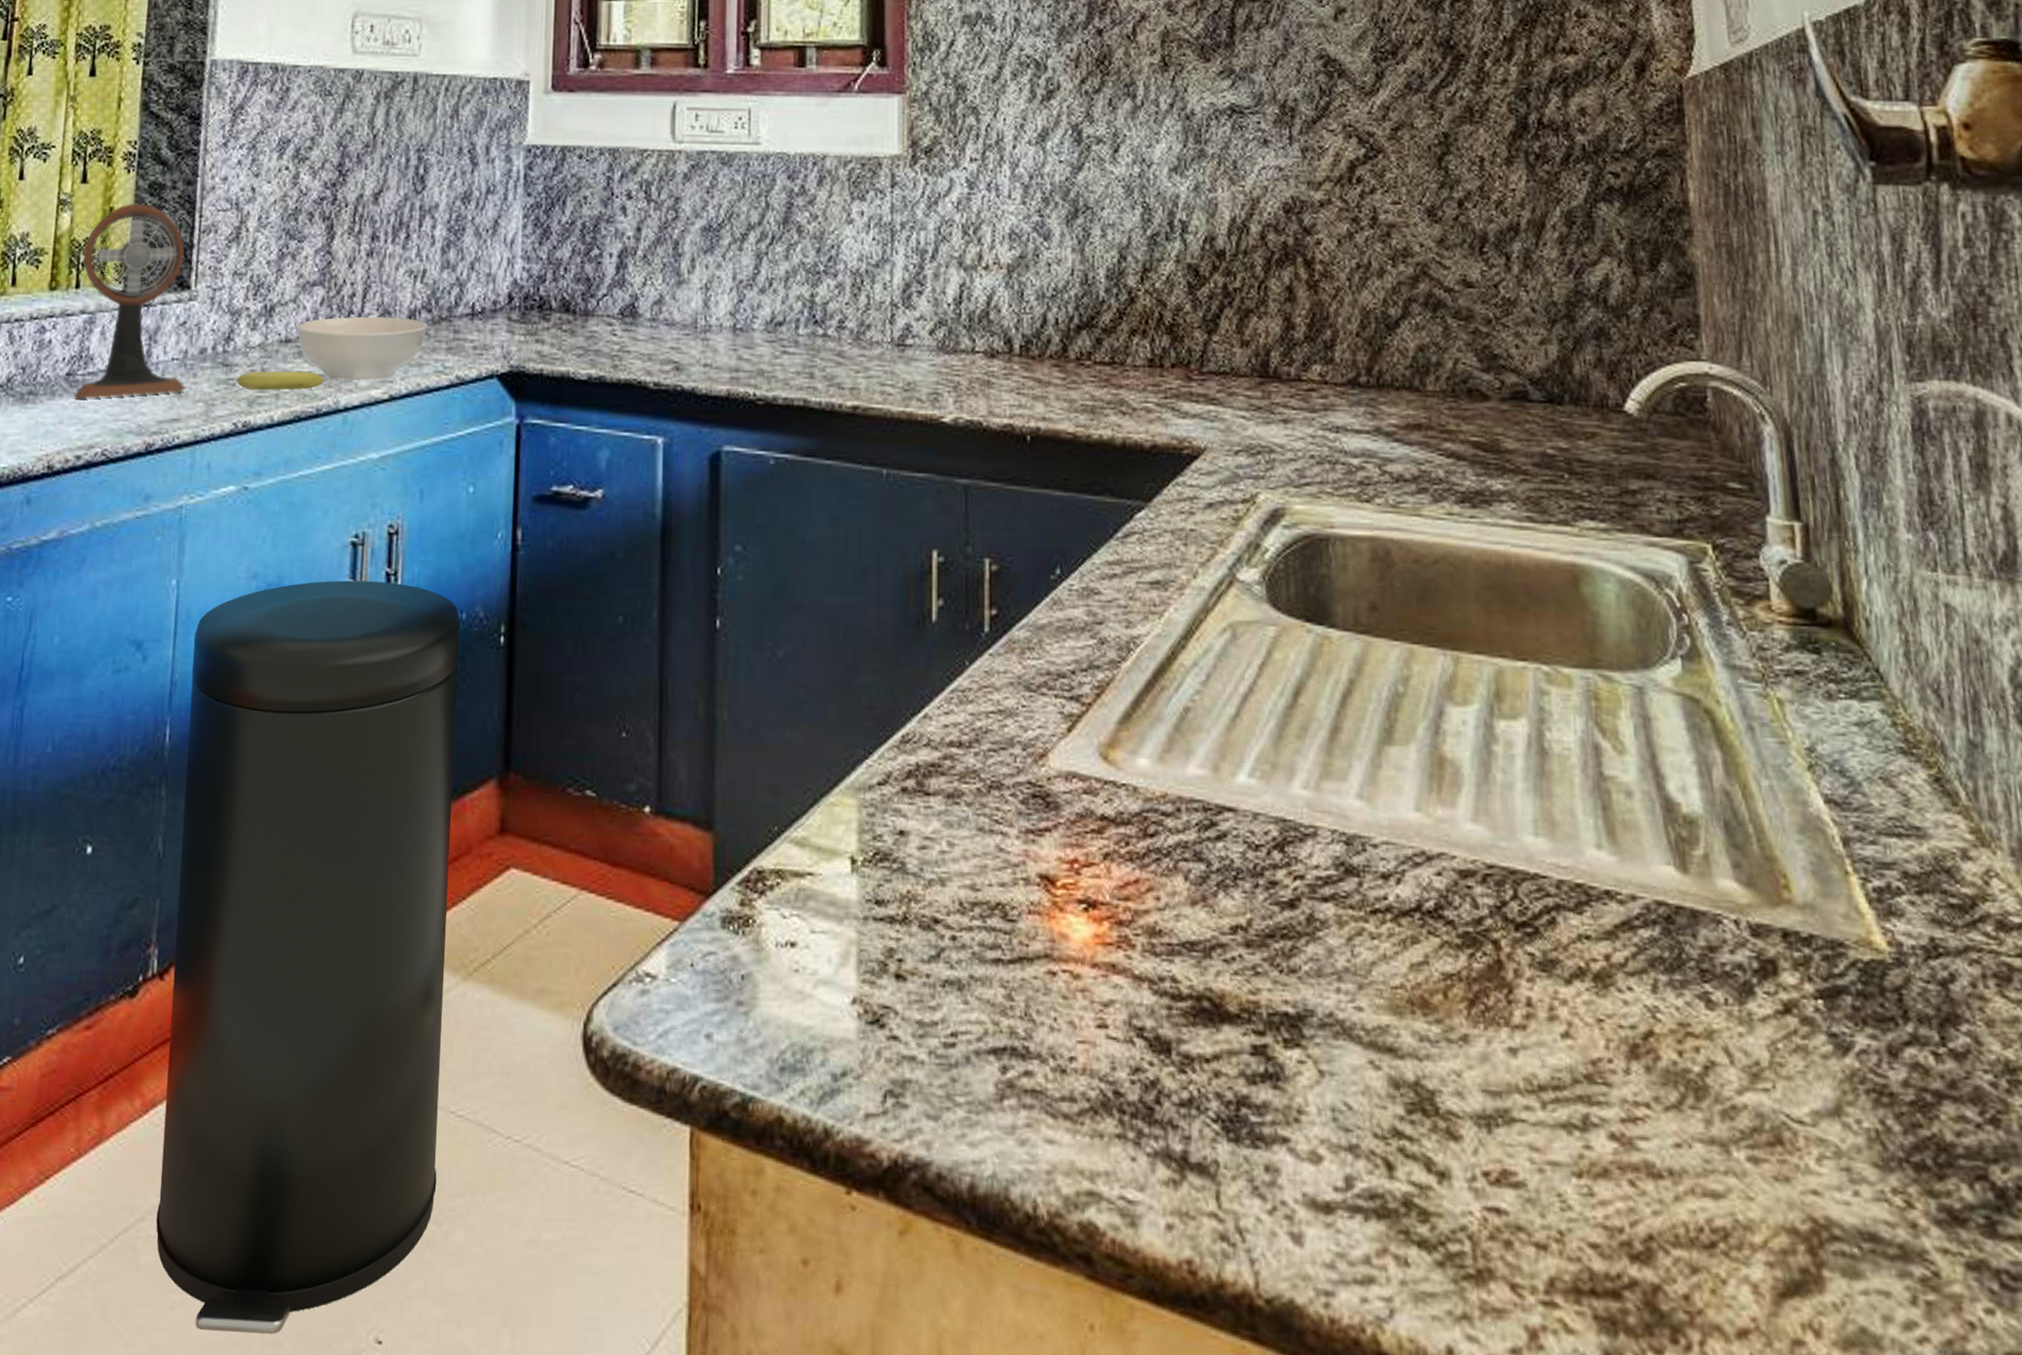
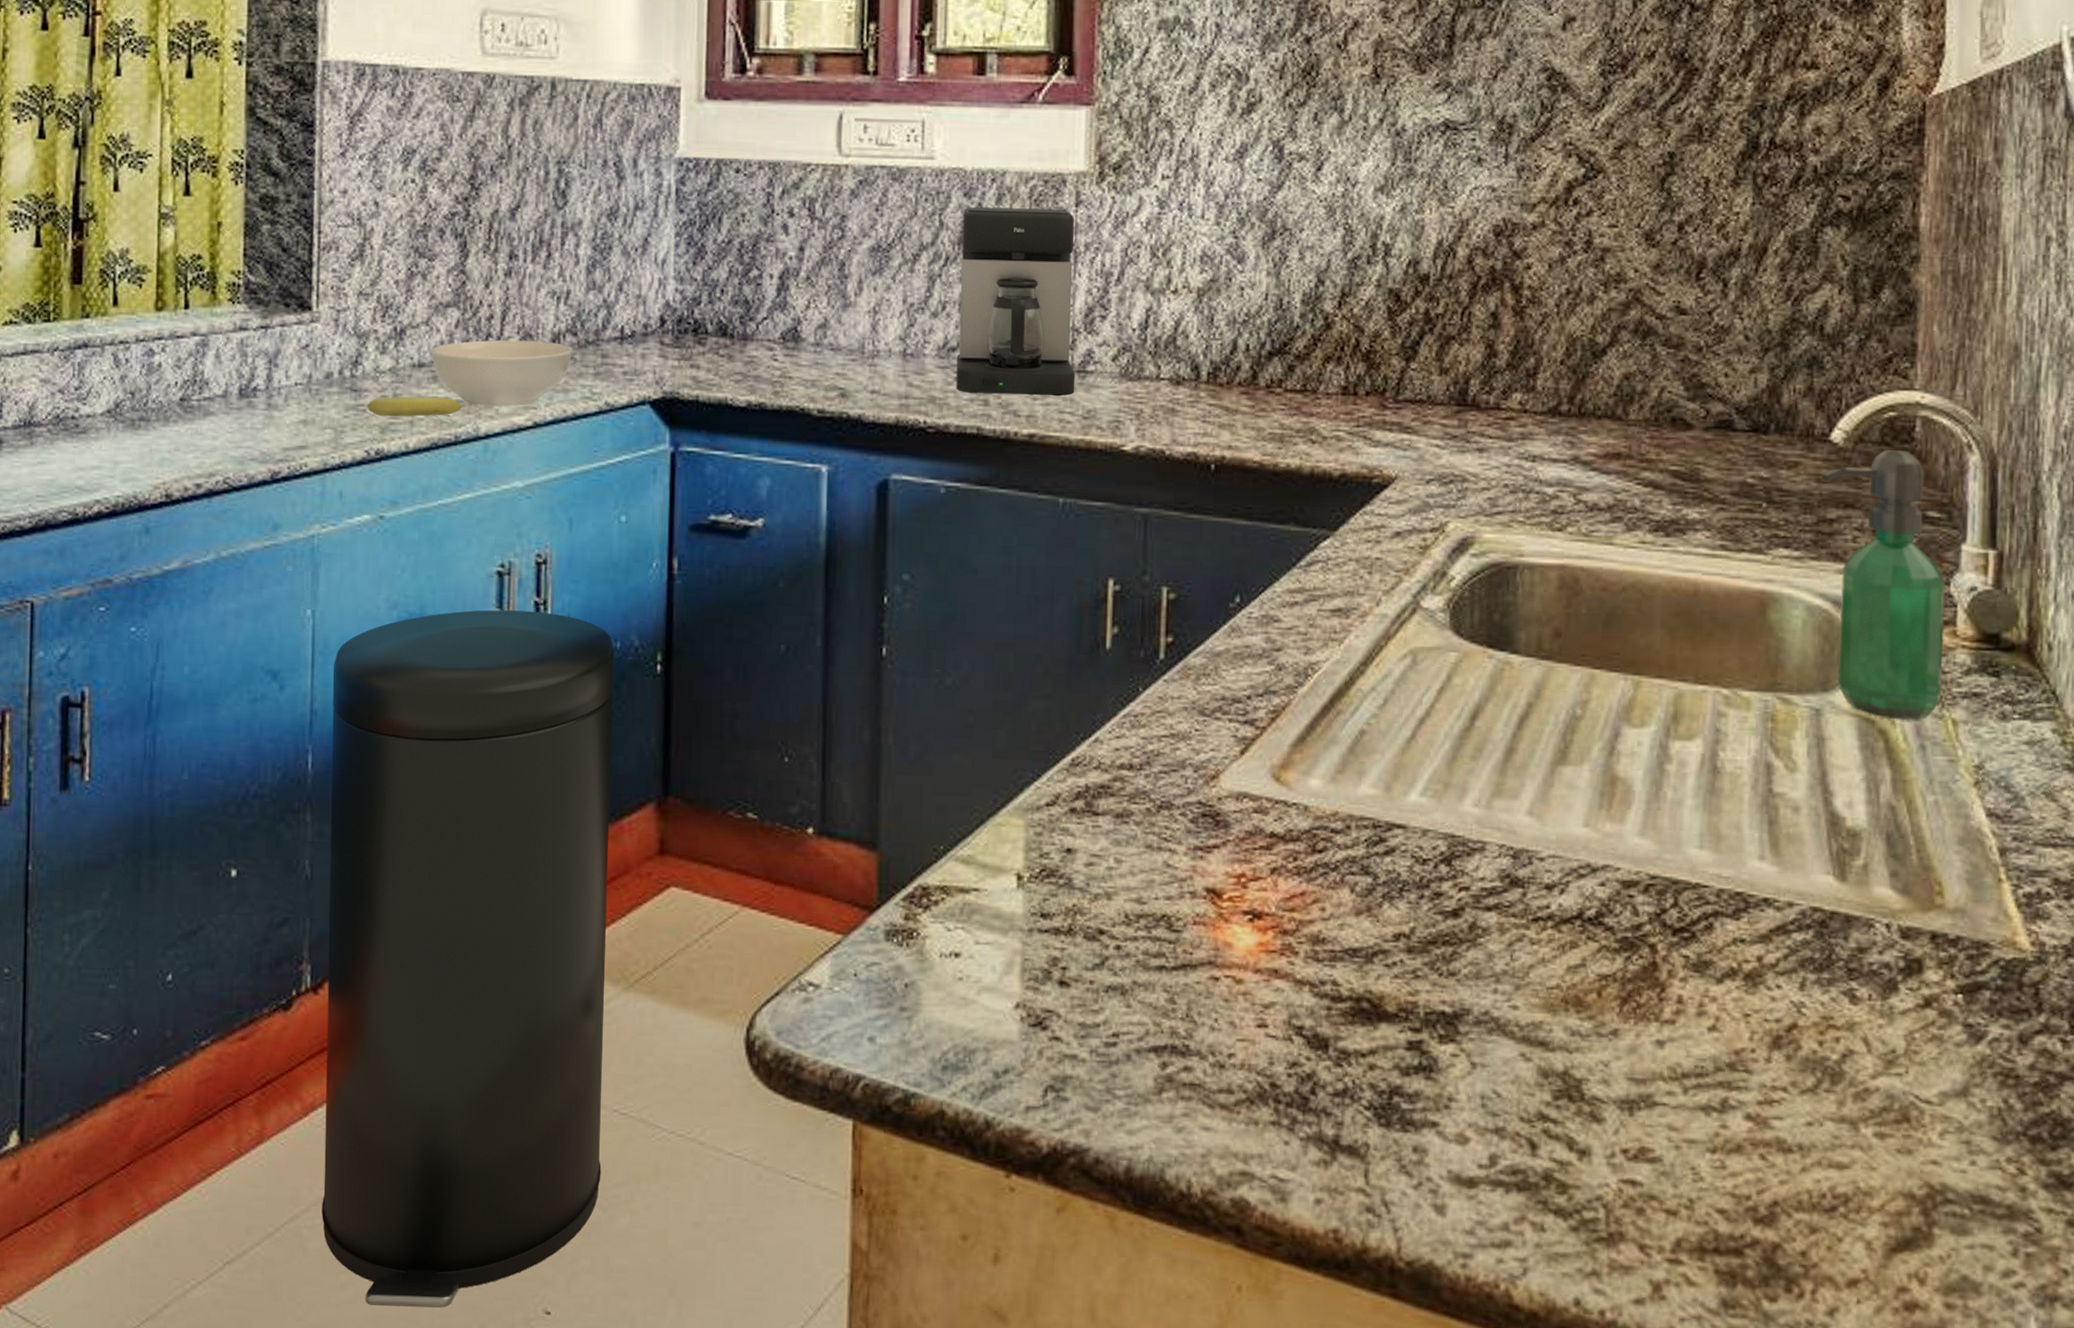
electric fan: present [74,203,186,399] -> none [190,217,312,426]
coffee maker: none [783,189,895,369] -> present [956,207,1075,397]
soap dispenser: none [1621,420,1763,701] -> present [1823,449,1946,721]

